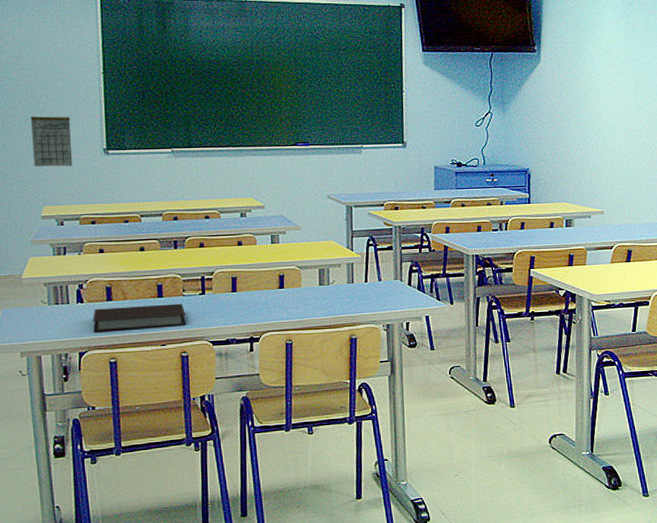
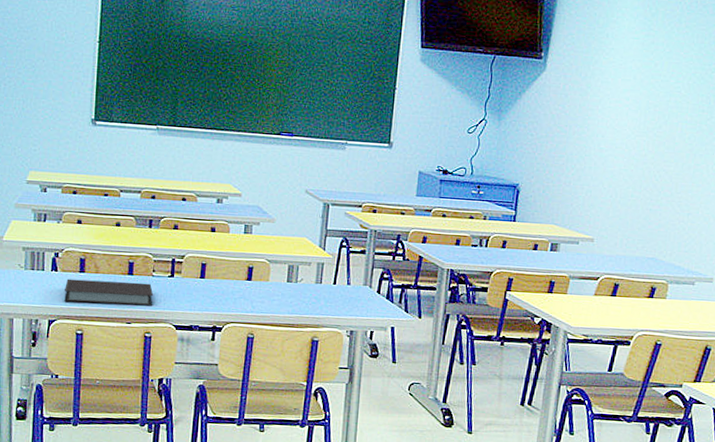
calendar: present [30,115,73,167] -> none [24,79,64,134]

